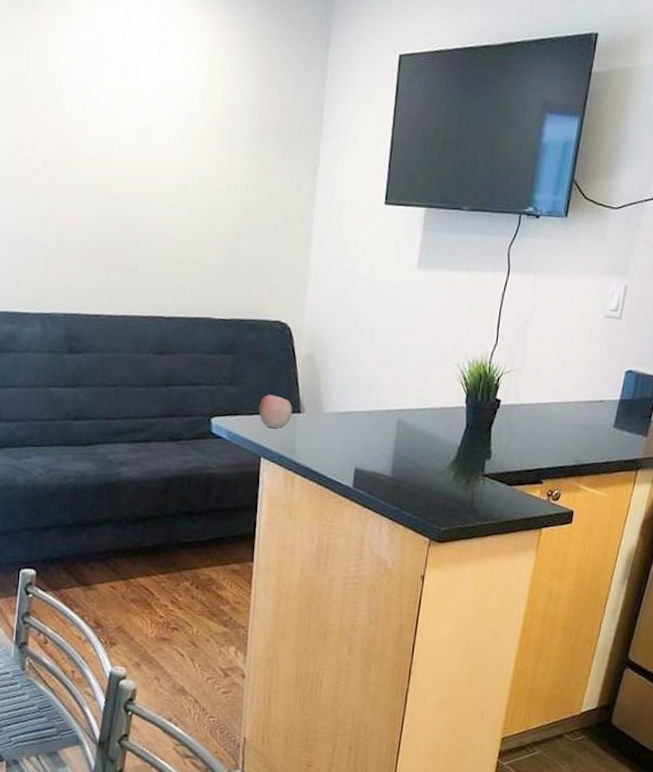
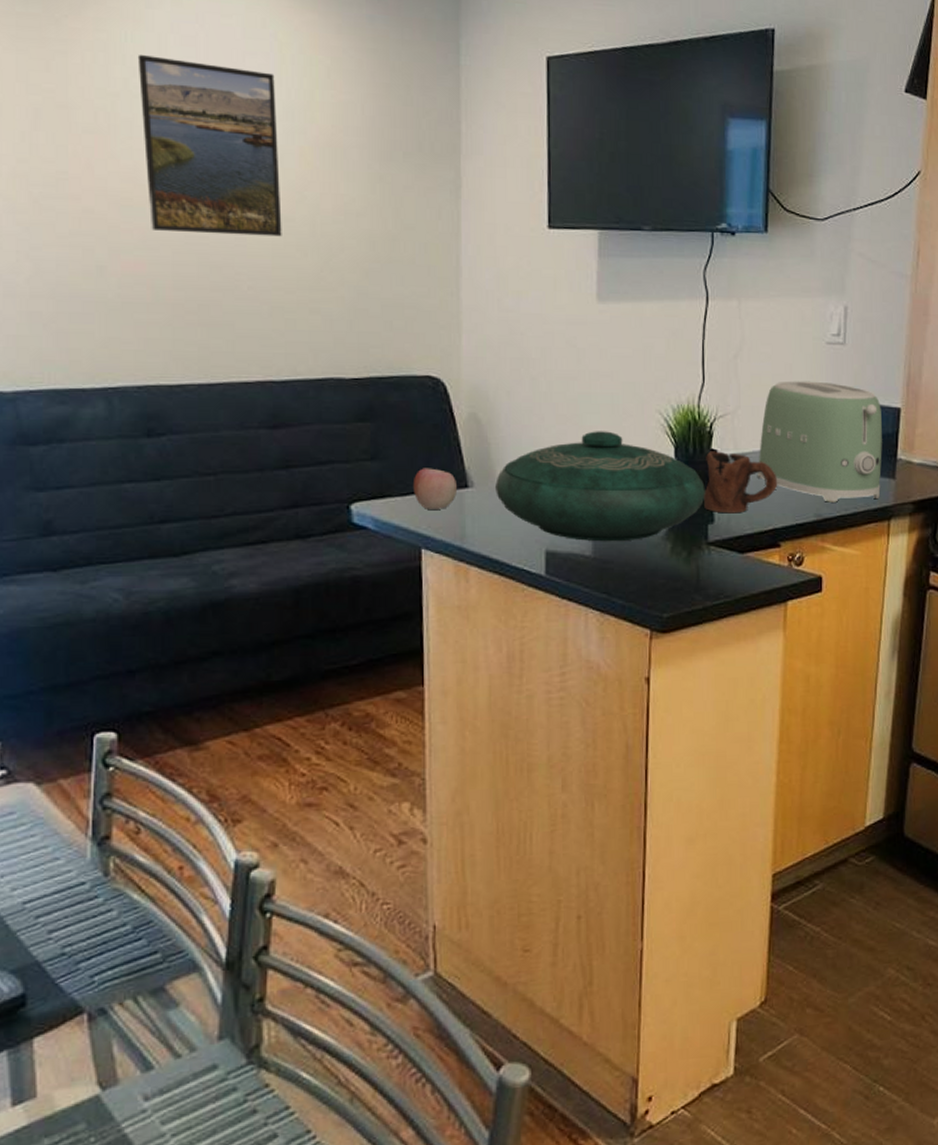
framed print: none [80,45,182,201] -> present [137,55,282,237]
decorative bowl: none [321,376,487,467] -> present [495,431,705,542]
mug: none [484,400,548,453] -> present [704,451,778,514]
toaster: none [531,346,644,453] -> present [757,381,882,502]

